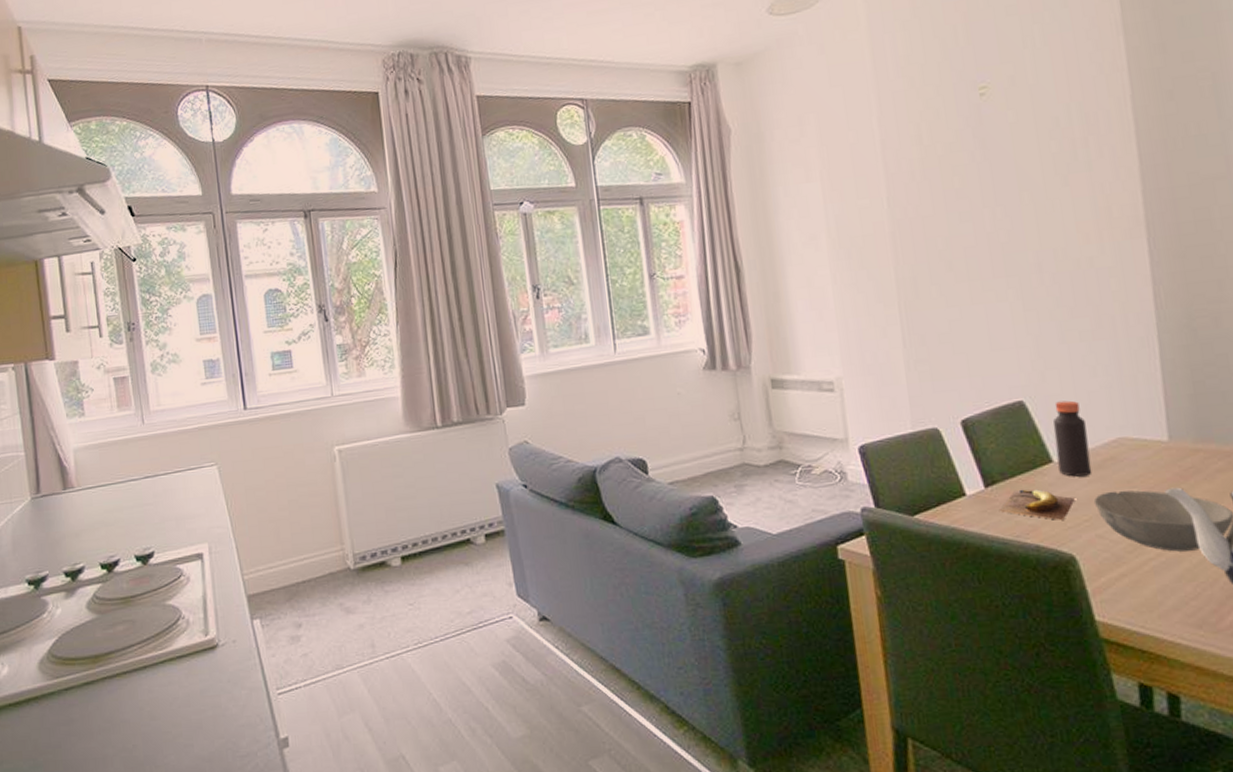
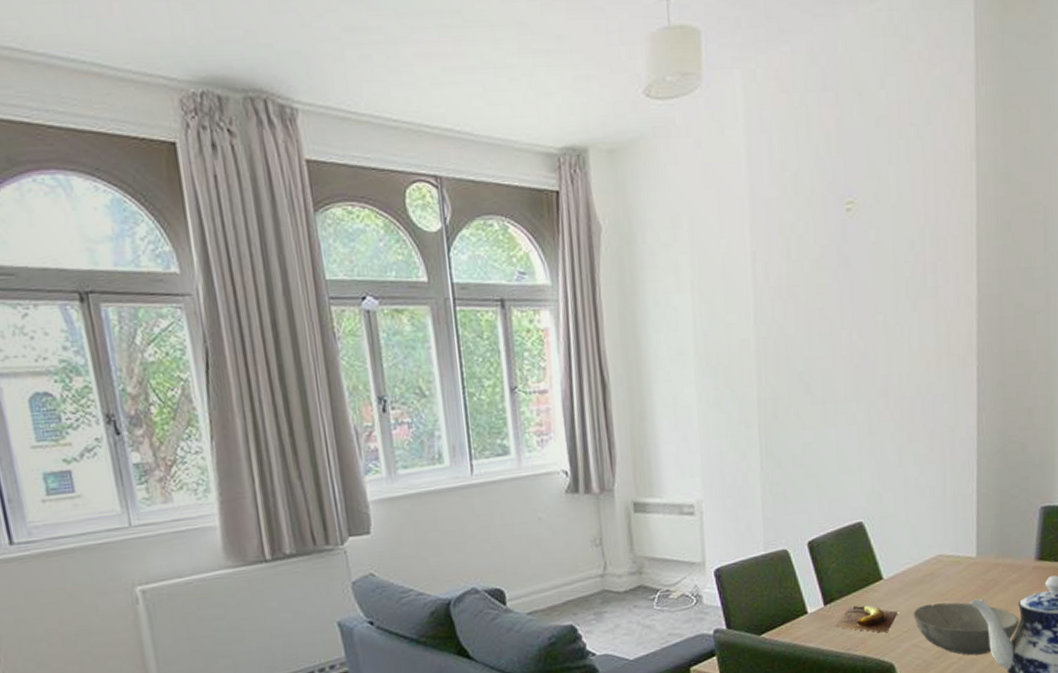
bottle: present [1052,400,1092,477] -> none [885,521,914,593]

